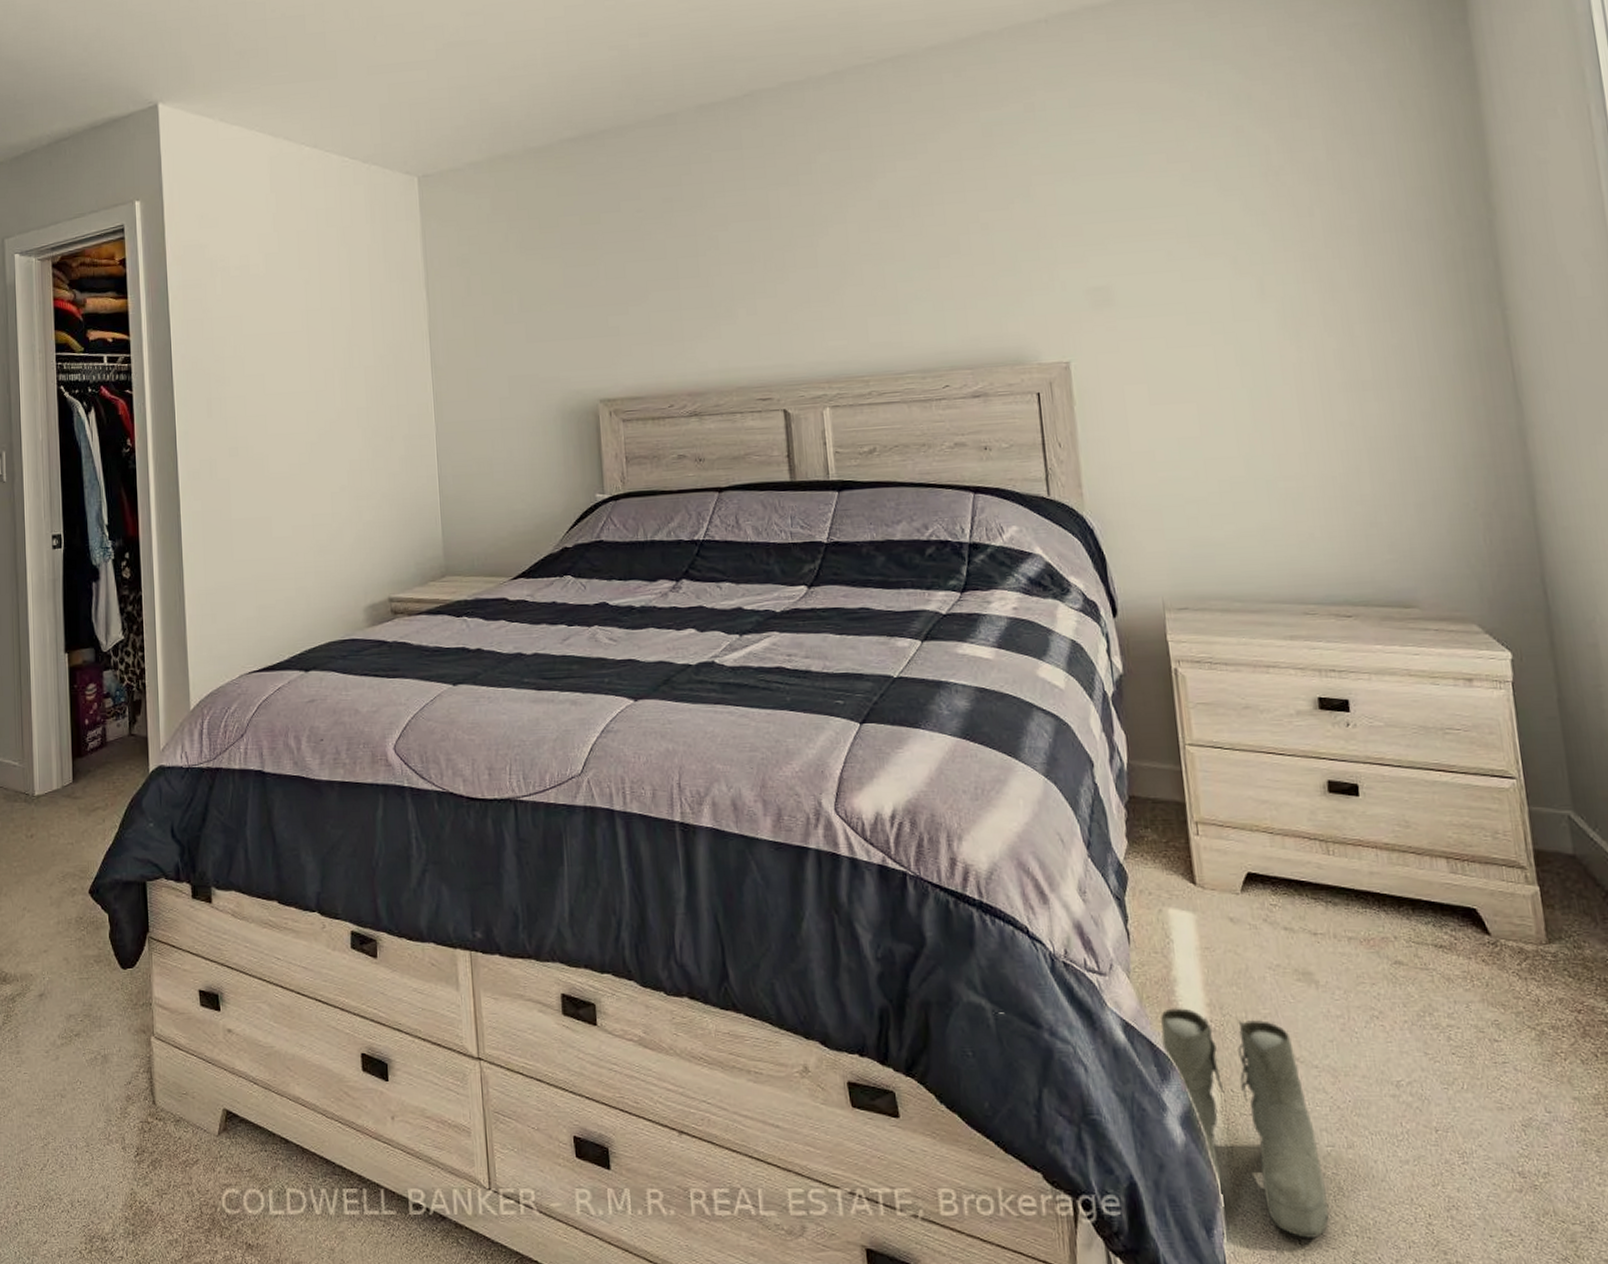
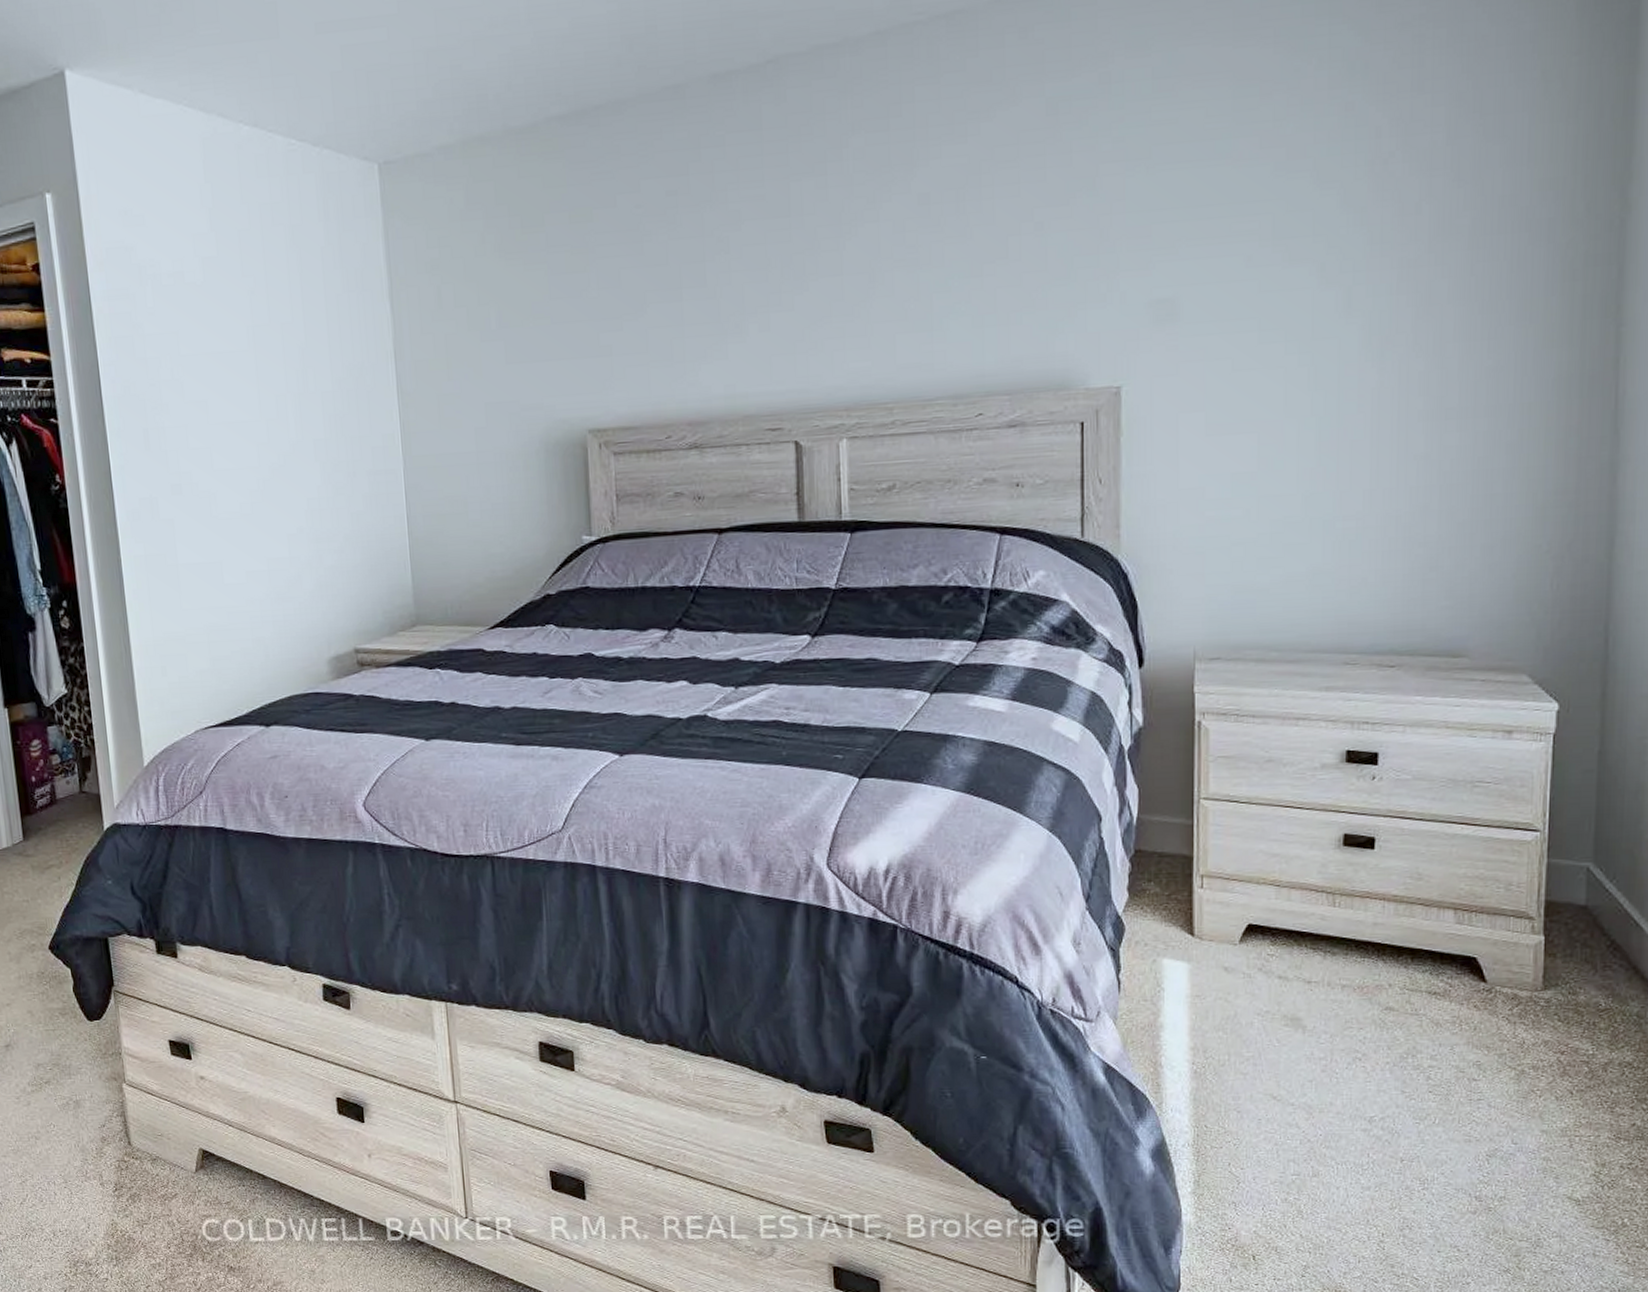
boots: present [1160,1008,1330,1238] -> none [1142,1052,1287,1255]

